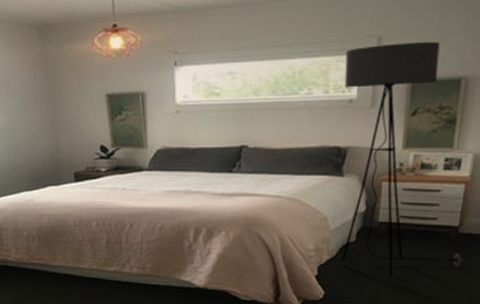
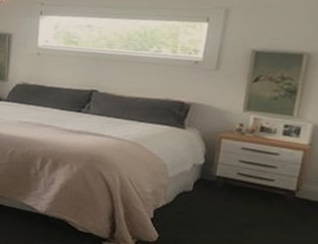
floor lamp: present [342,41,467,277] -> none [178,16,303,231]

